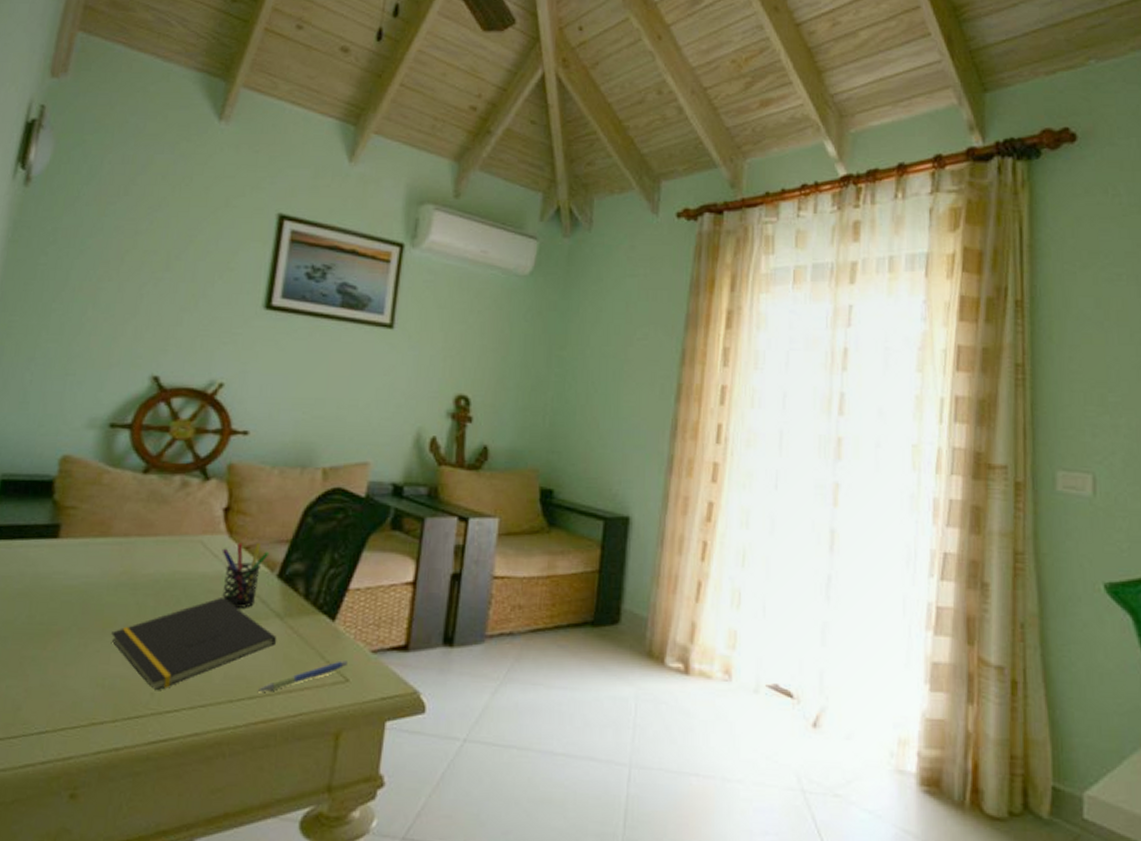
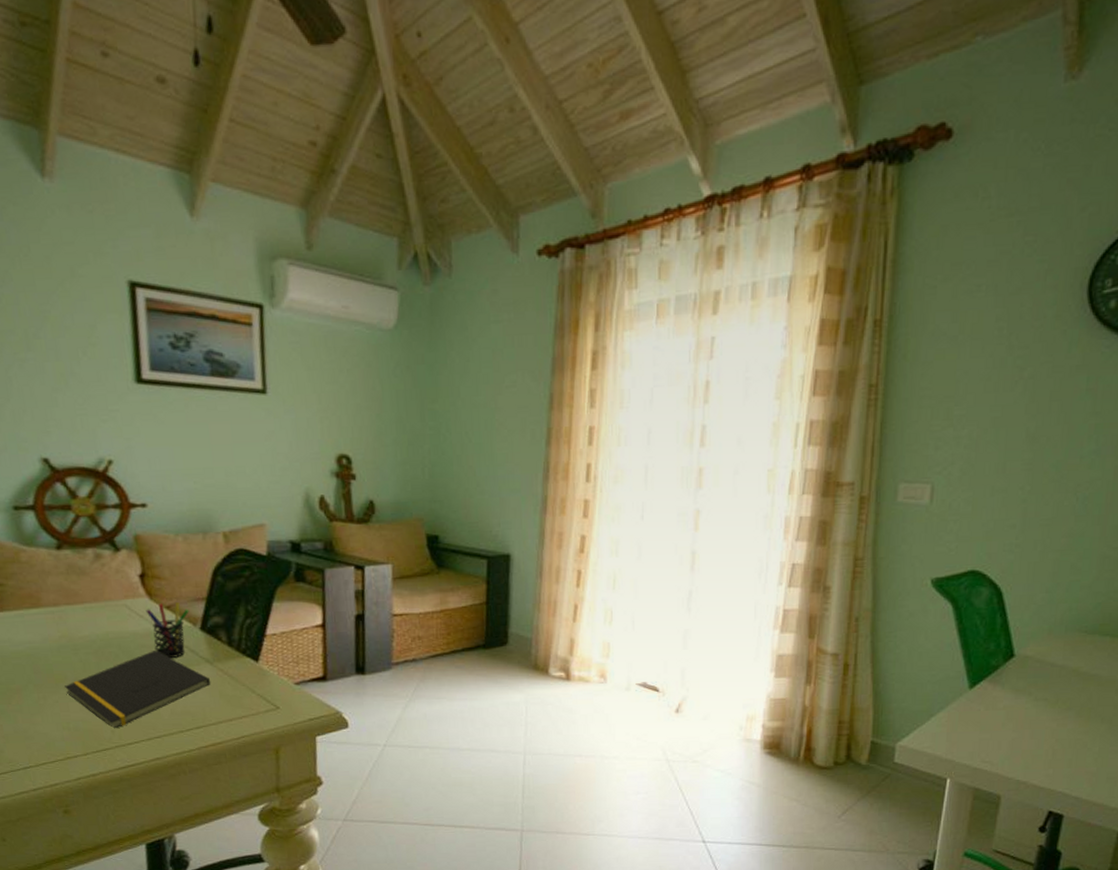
pen: present [257,660,347,692] -> none [202,693,276,722]

